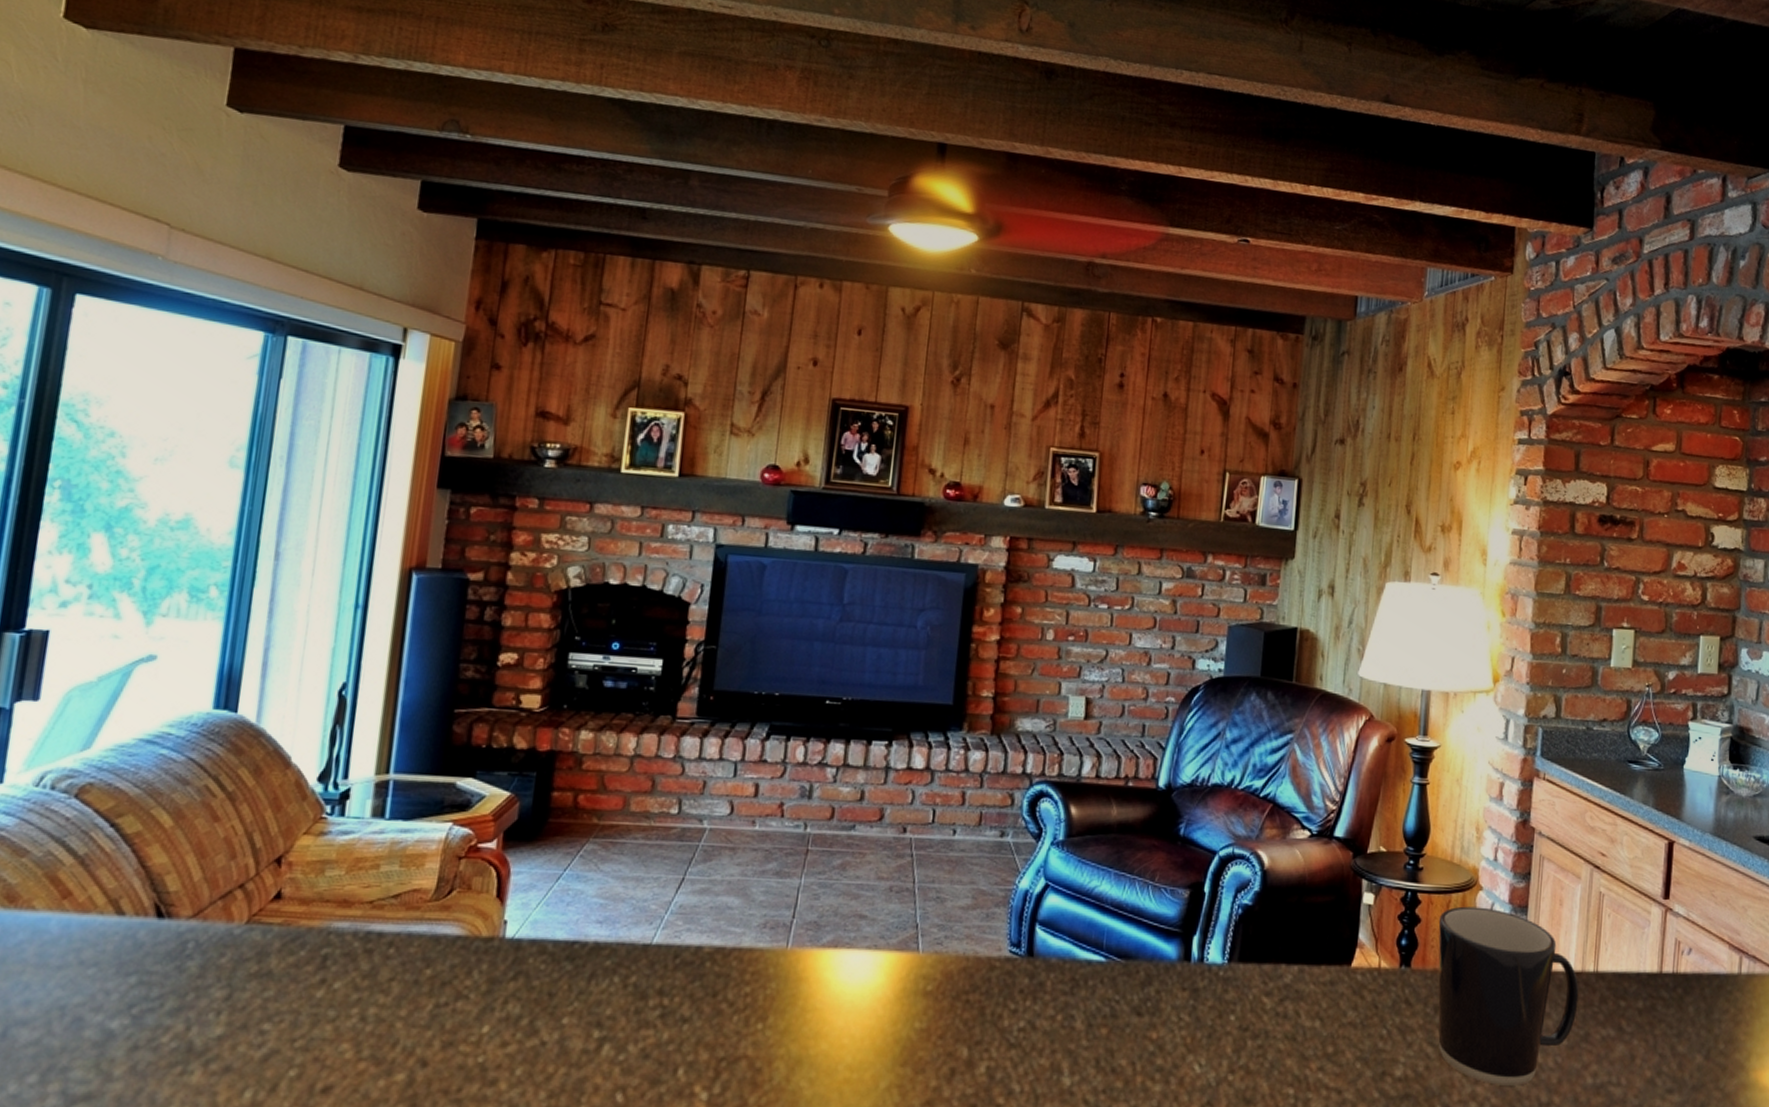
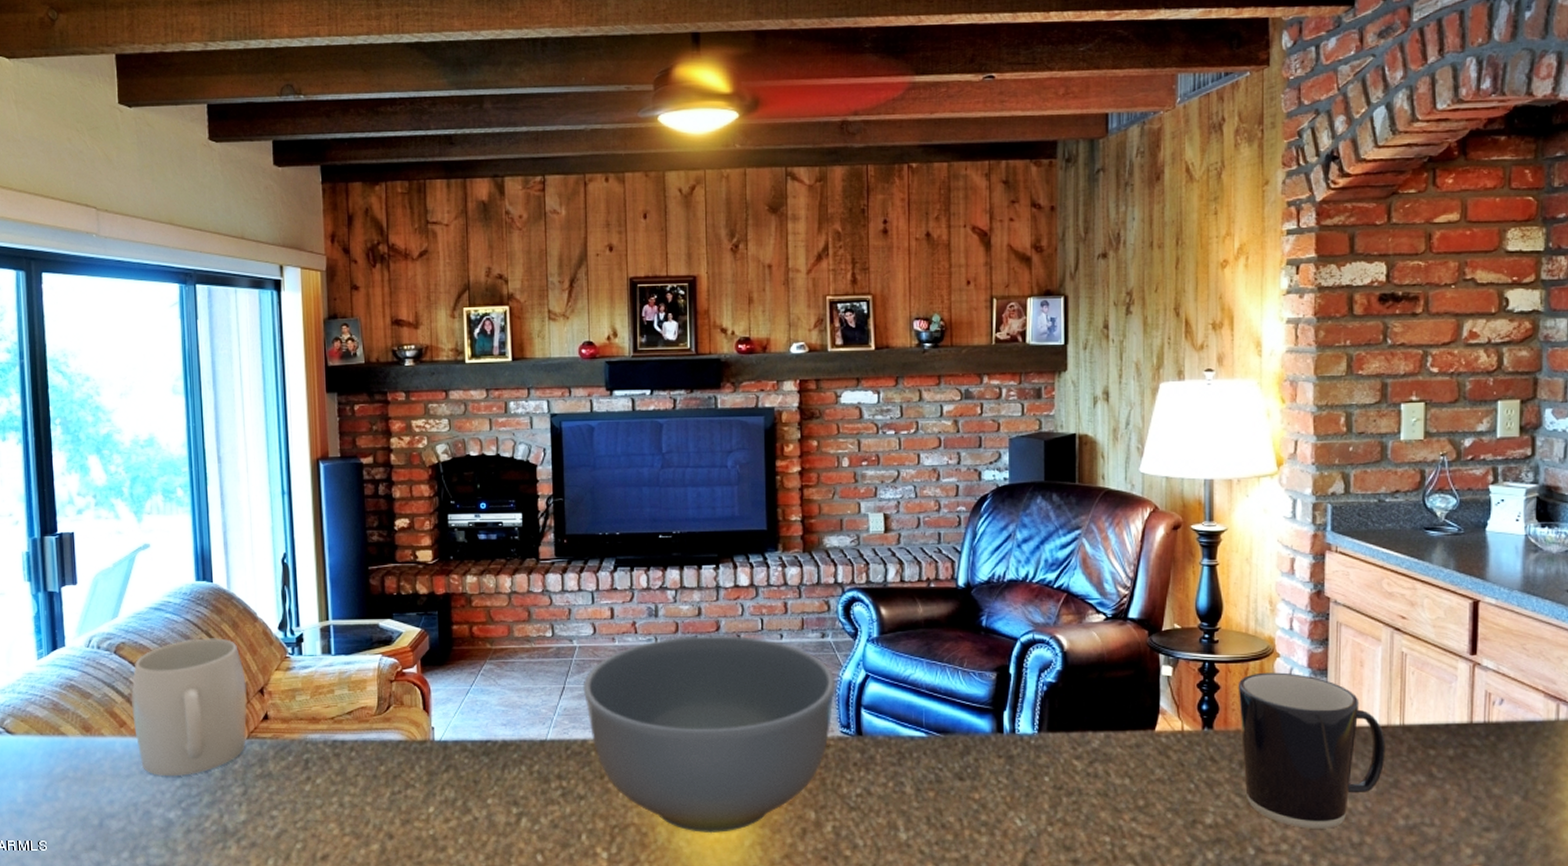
mug: none [82,785,259,971] -> present [131,638,247,777]
bowl: none [706,824,1011,1072] -> present [583,635,836,834]

